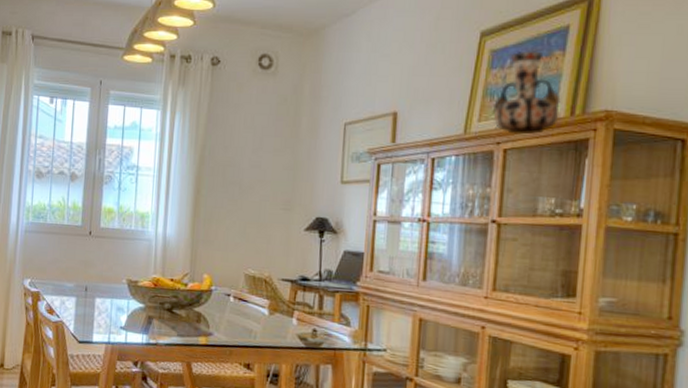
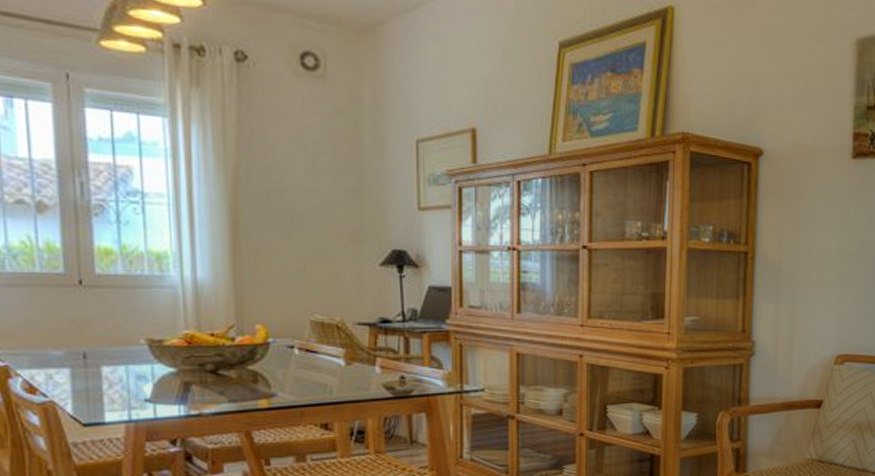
decorative vase: present [493,51,561,135] -> none [577,67,641,157]

